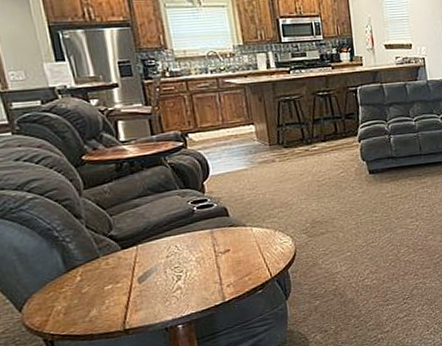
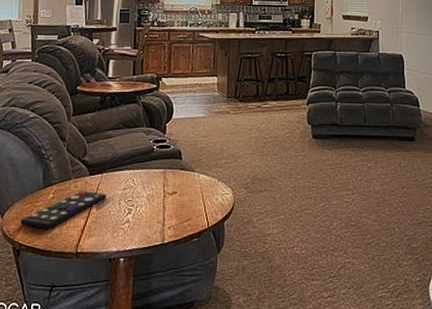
remote control: none [45,265,148,316] -> present [20,191,106,229]

